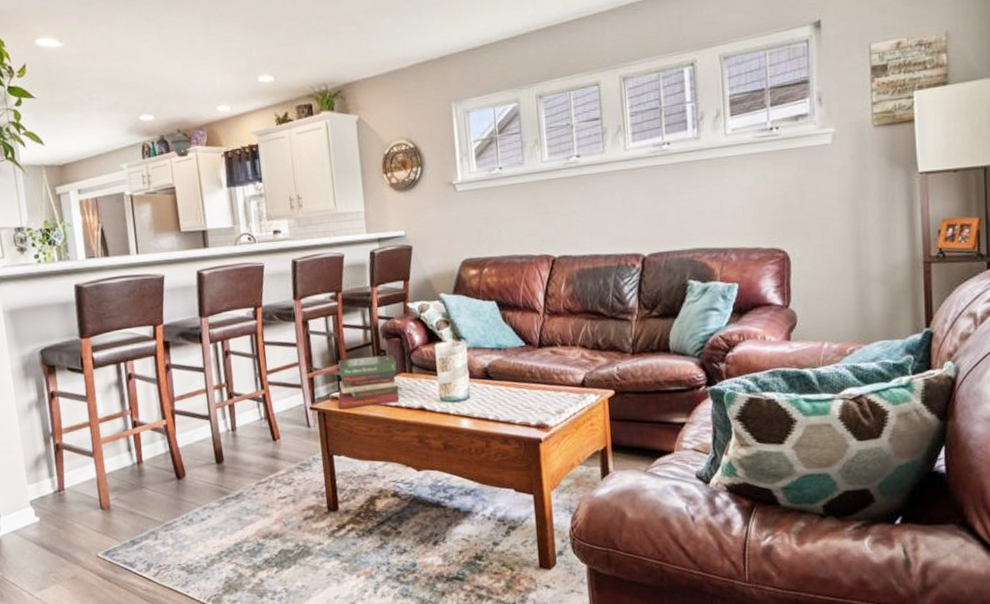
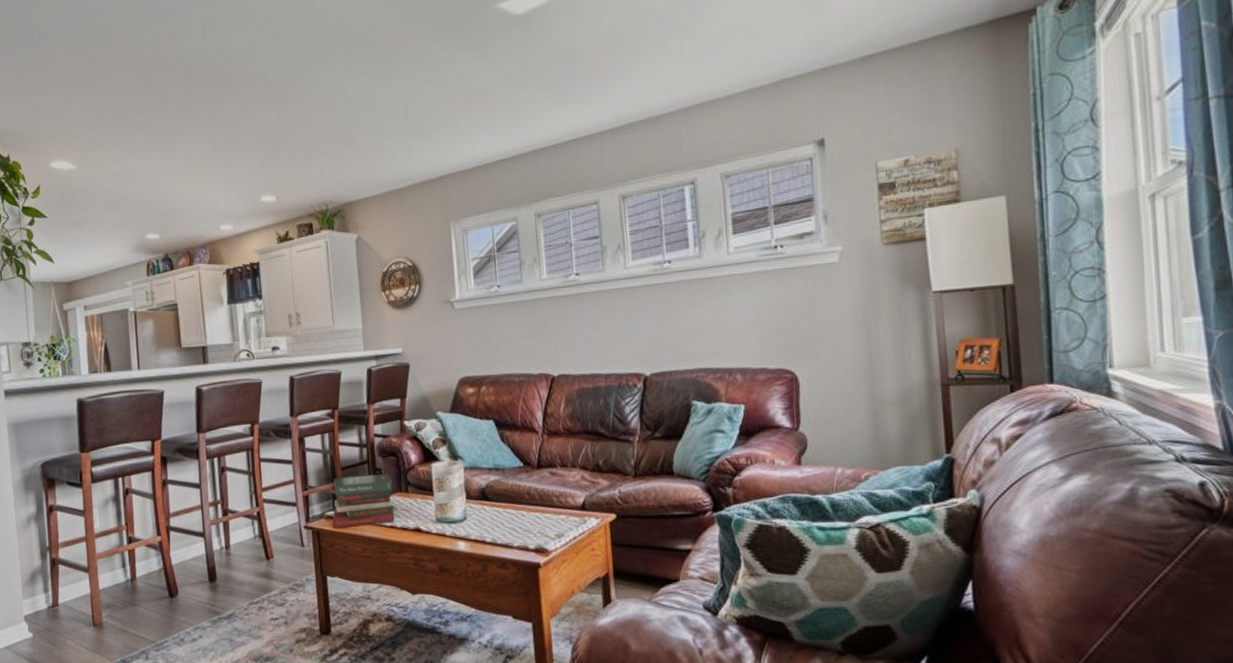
decorative jar: present [170,128,191,157] -> none [174,246,194,275]

